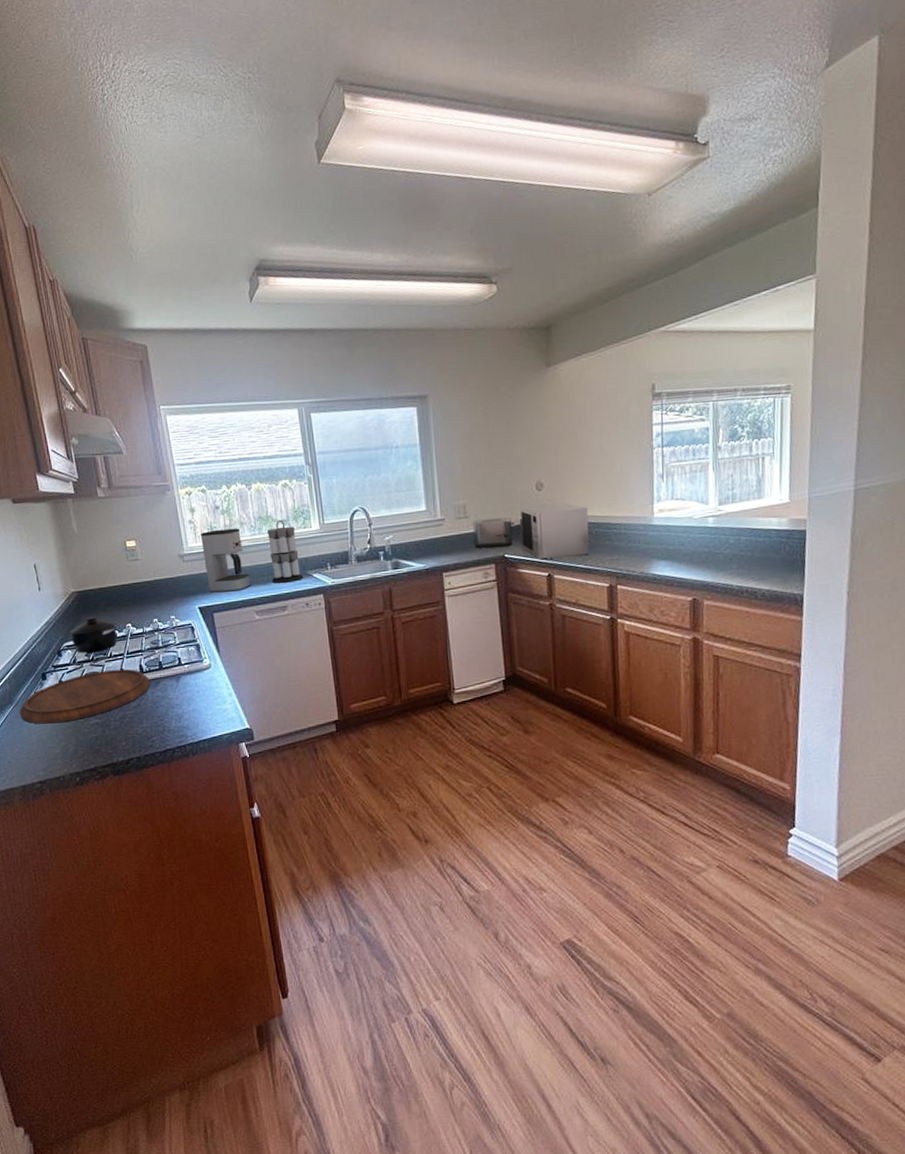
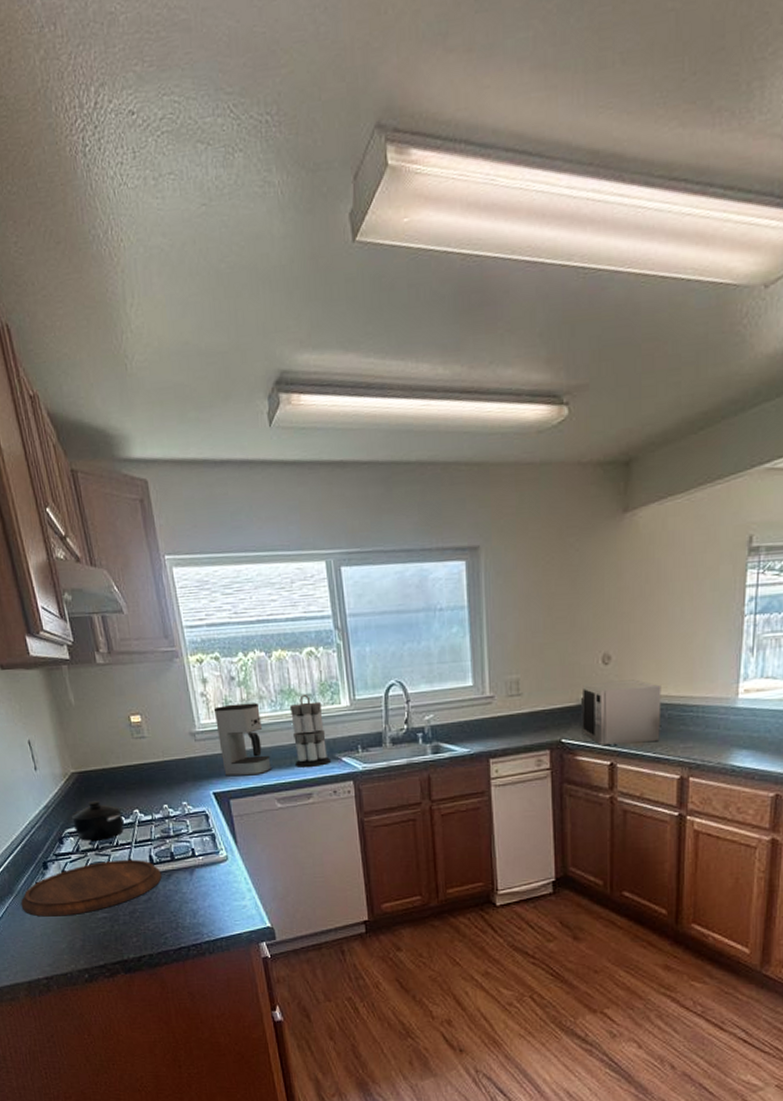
toaster: present [472,517,515,548] -> none [525,696,575,731]

